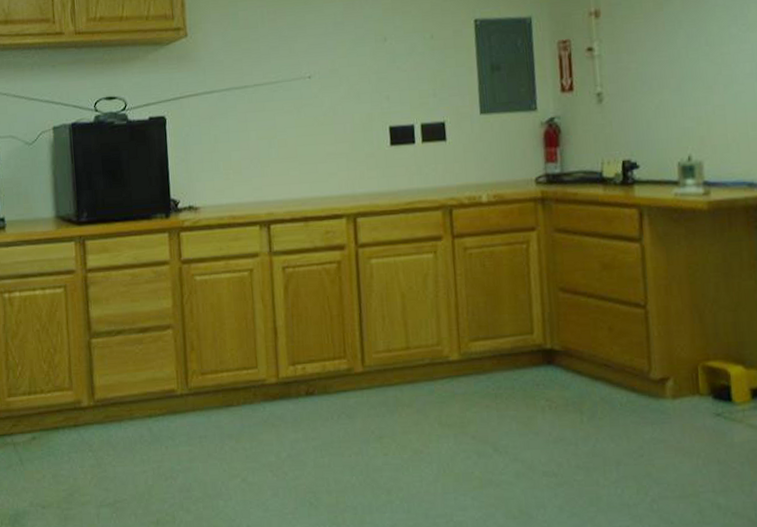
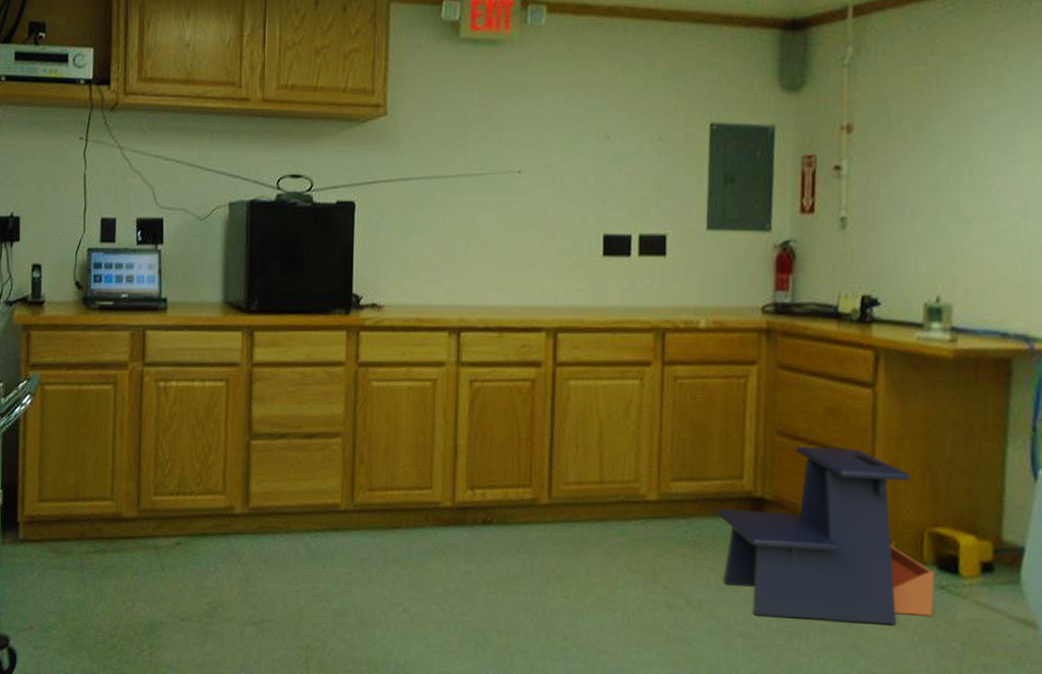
step stool: none [512,298,682,456] -> present [716,447,911,625]
storage bin: none [669,381,713,443] -> present [890,545,936,616]

